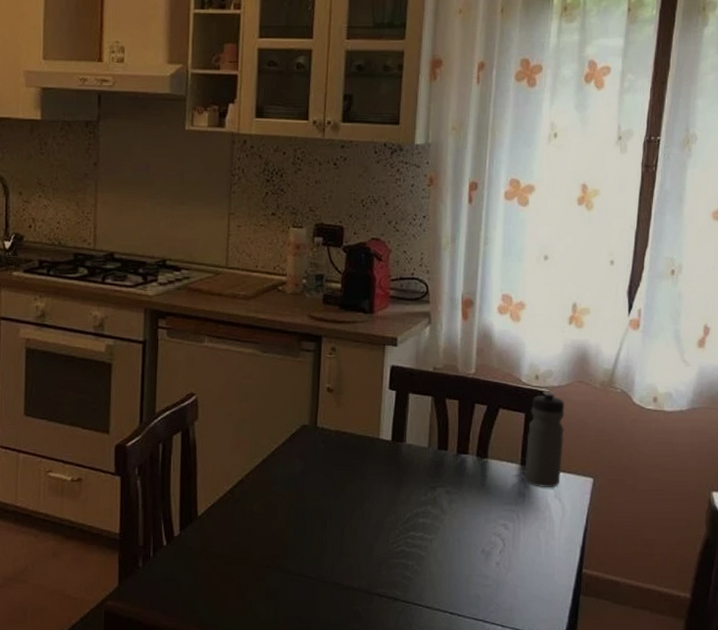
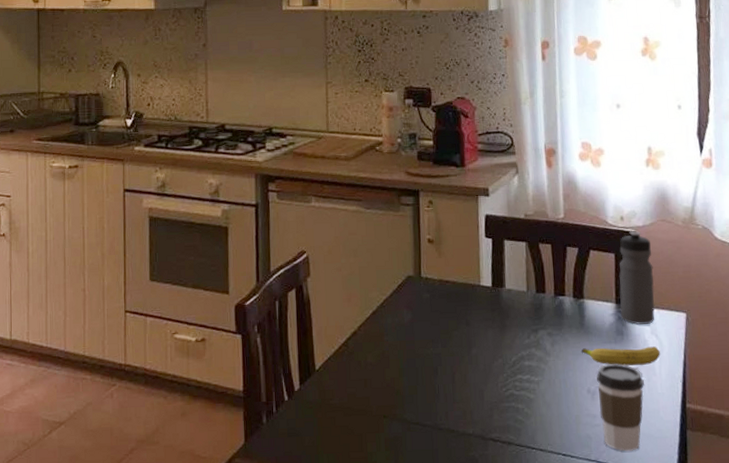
fruit: none [479,508,562,528] -> present [581,346,660,366]
coffee cup: none [492,526,542,613] -> present [597,364,645,452]

